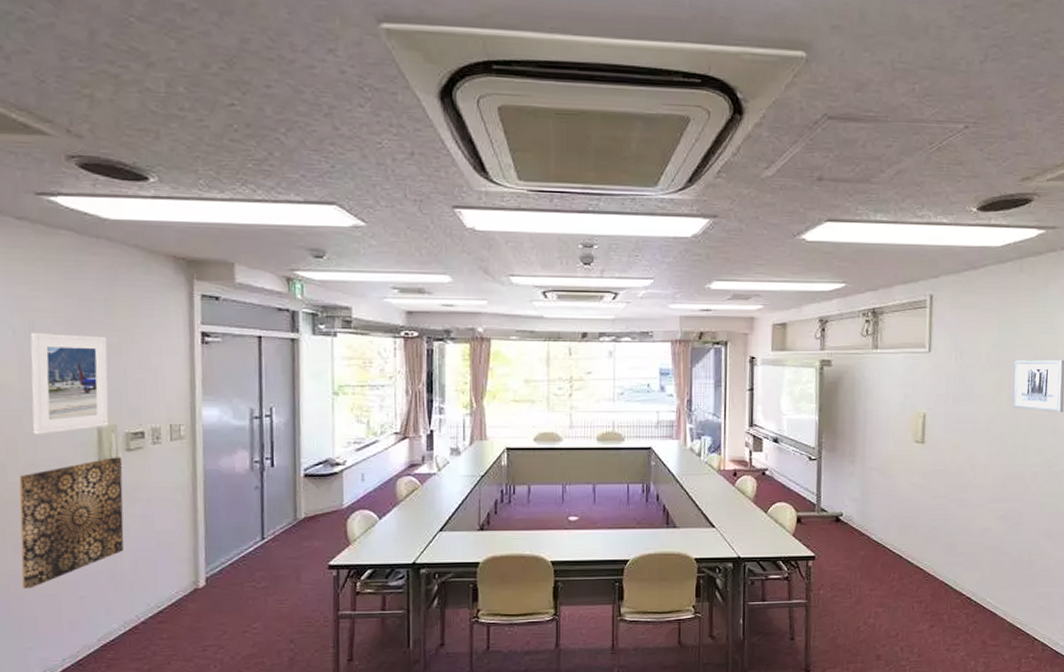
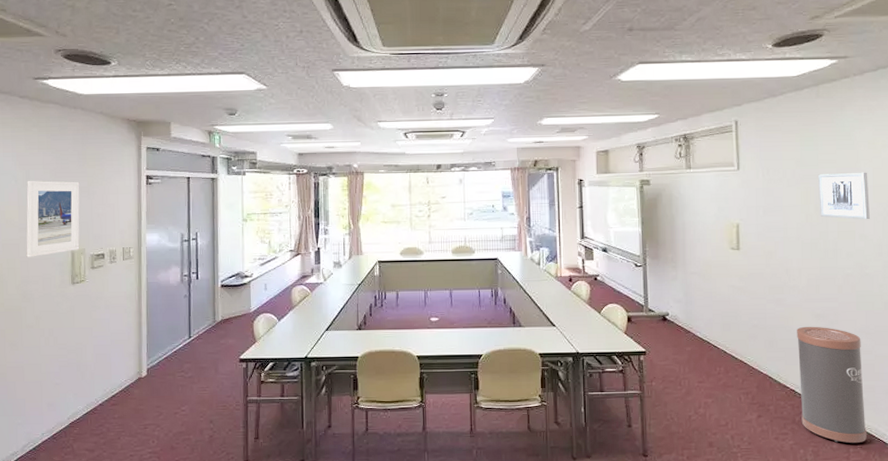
wall art: present [19,457,124,589] -> none [15,273,88,377]
trash can: none [975,528,1043,654] -> present [797,326,867,444]

